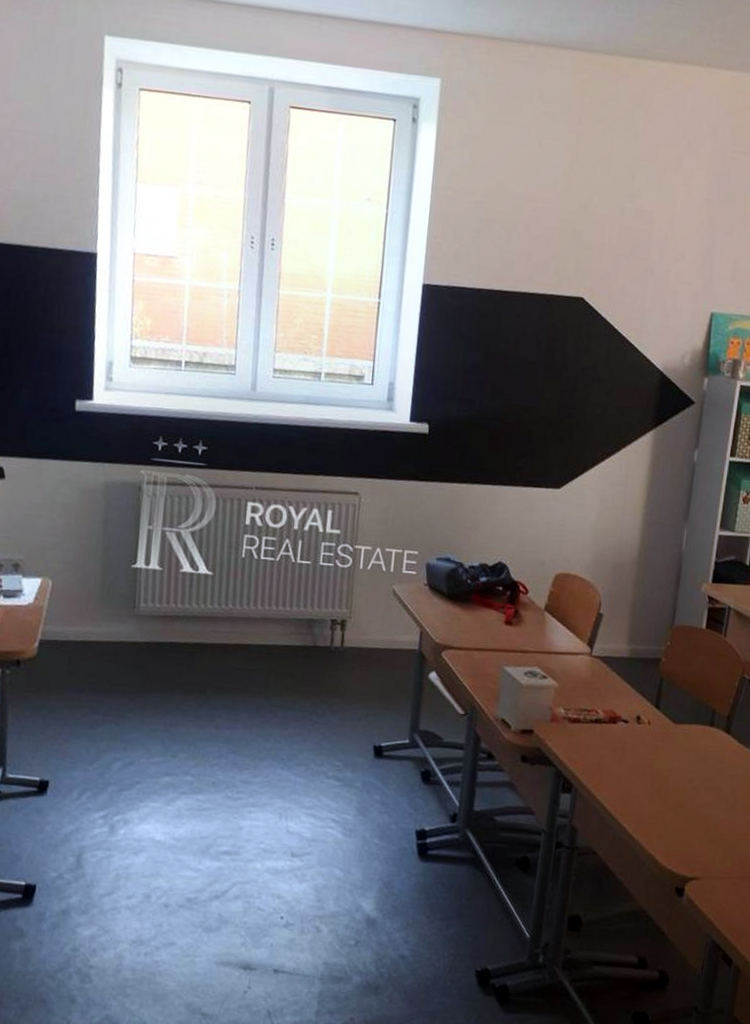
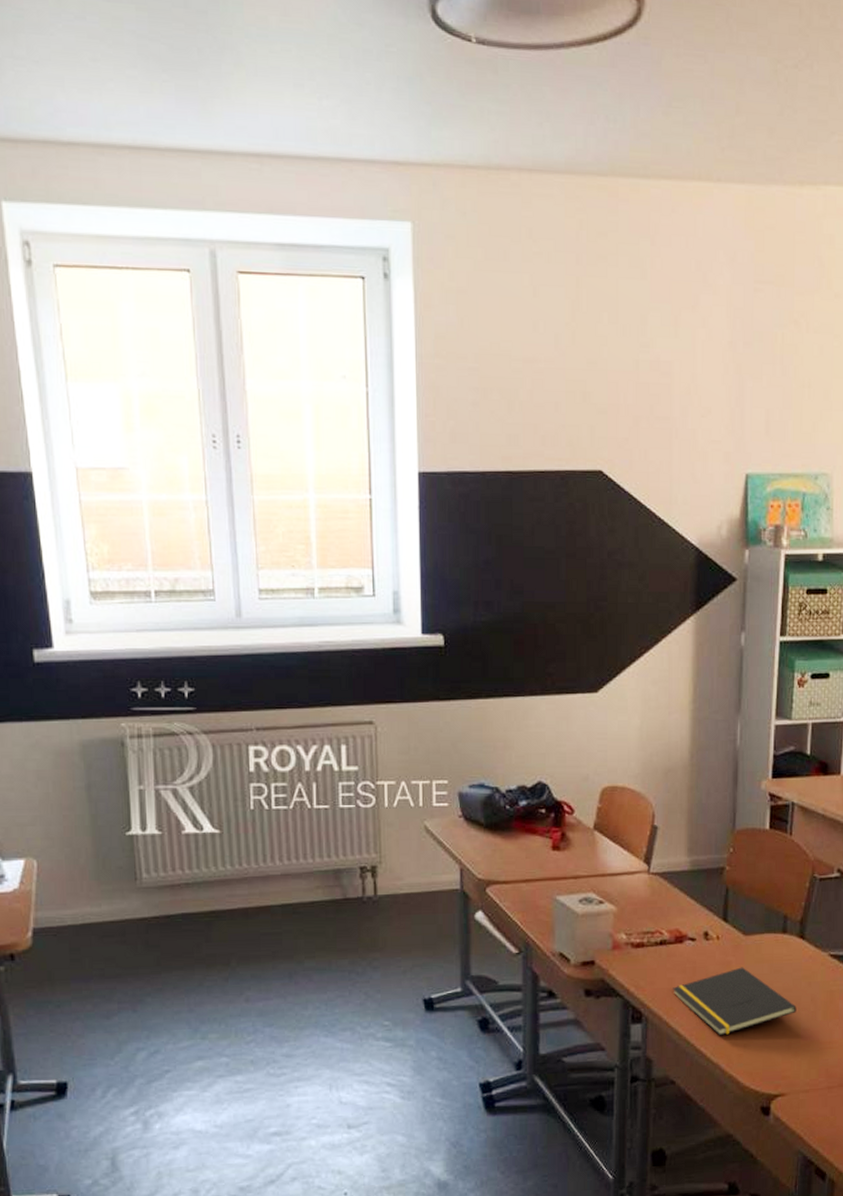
notepad: none [603,752,717,815] -> present [673,967,797,1036]

